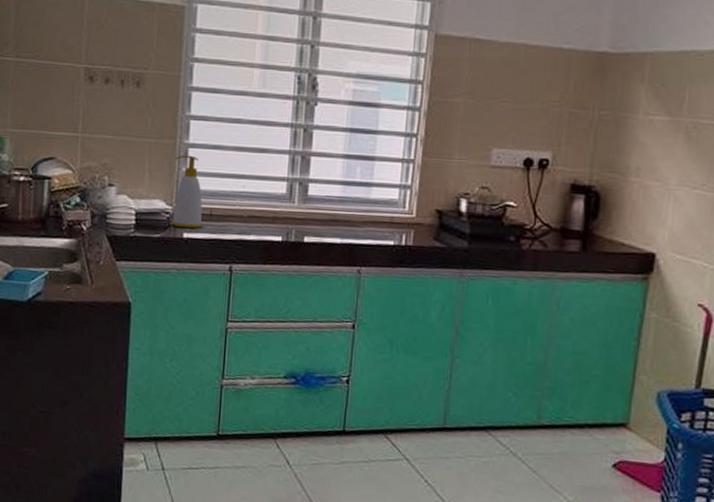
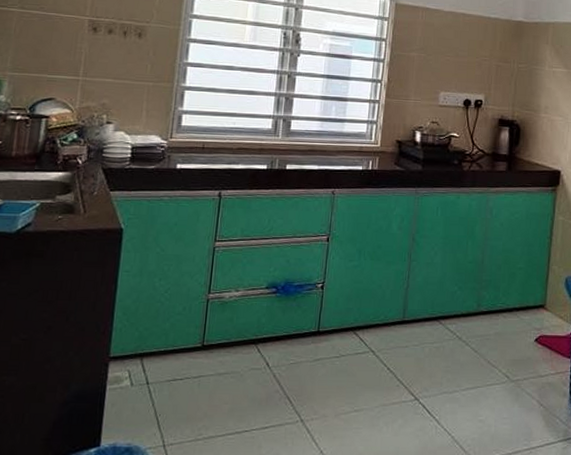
soap bottle: present [172,155,203,229] -> none [166,96,196,160]

